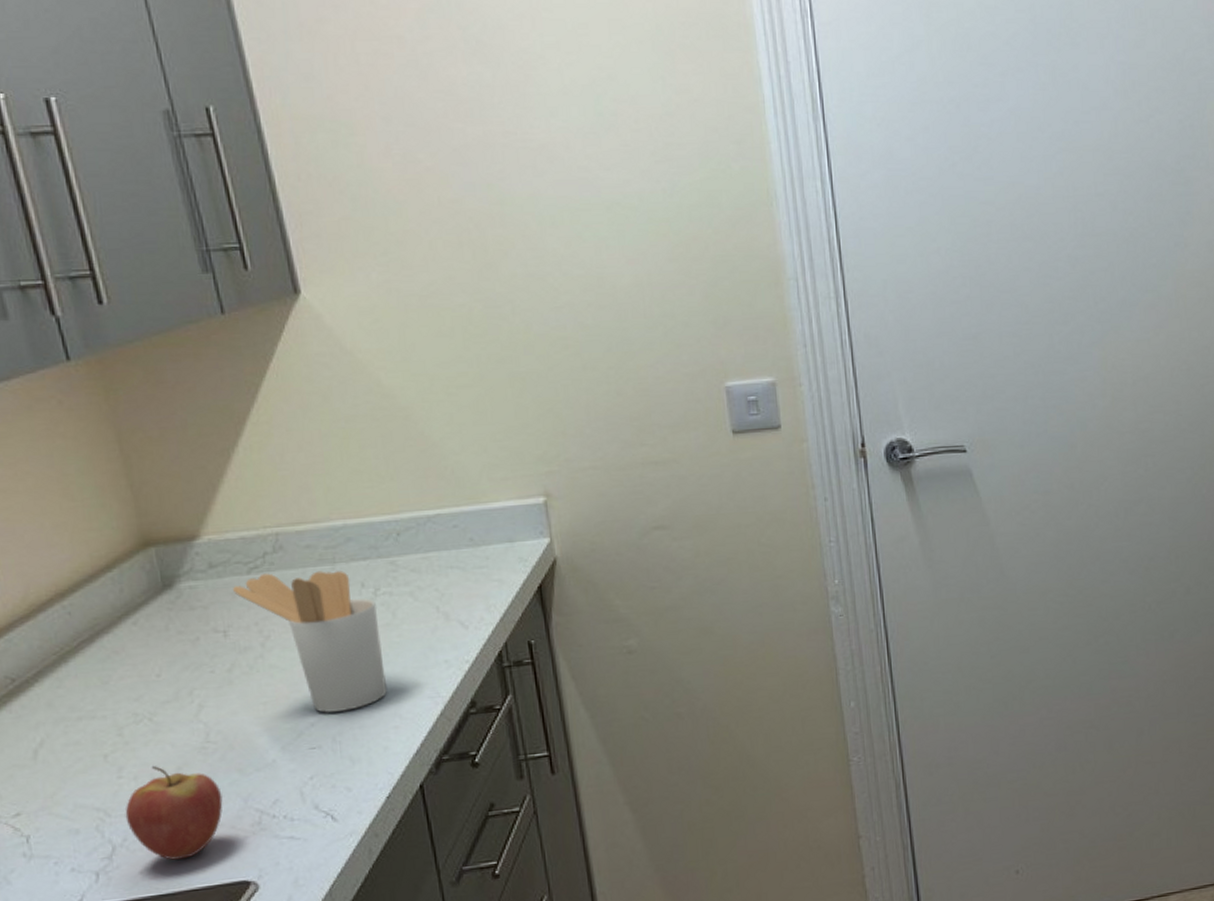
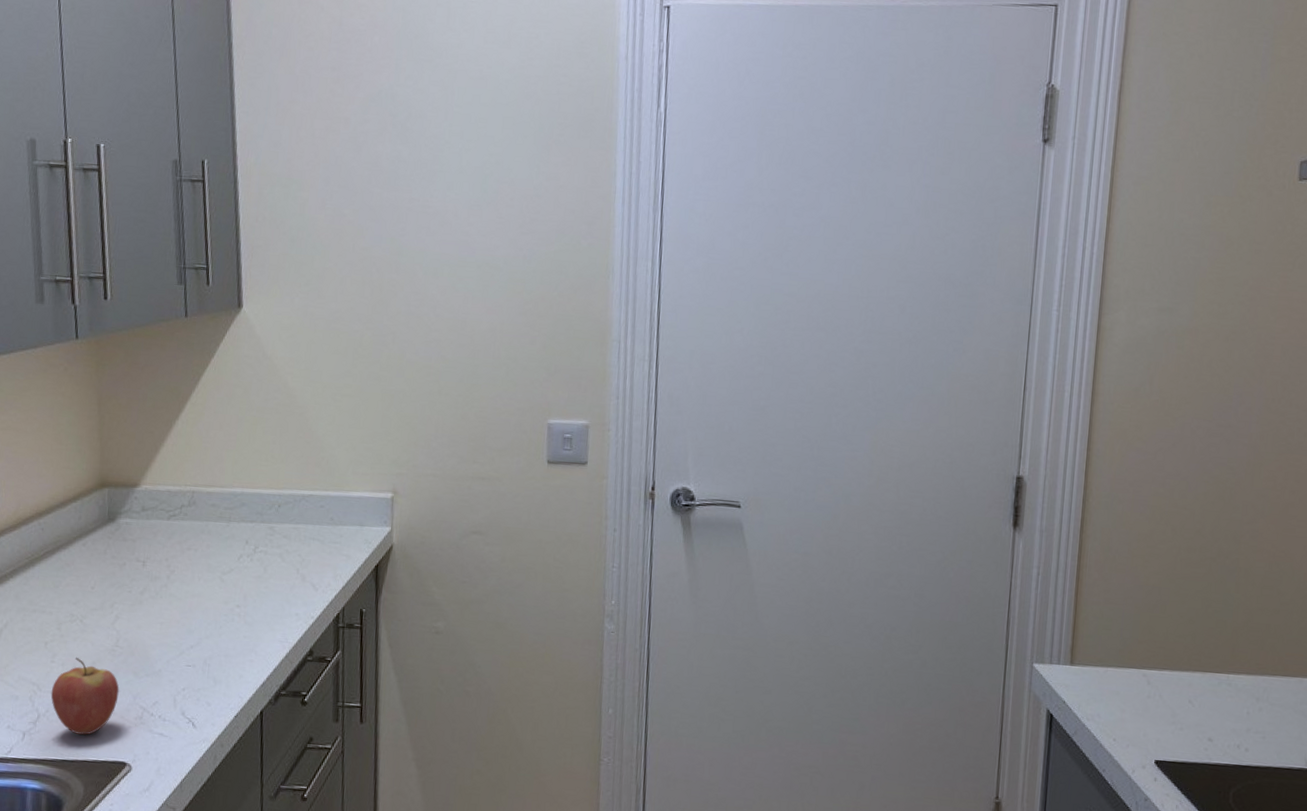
utensil holder: present [233,571,387,713] -> none [155,521,254,641]

